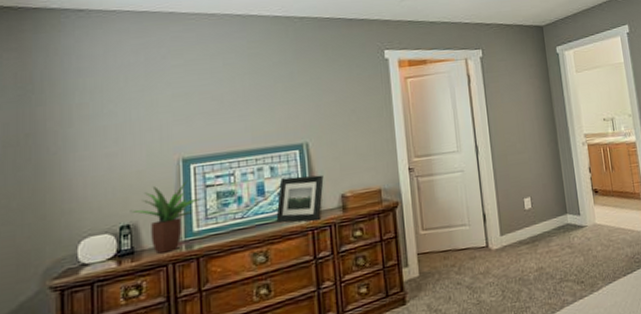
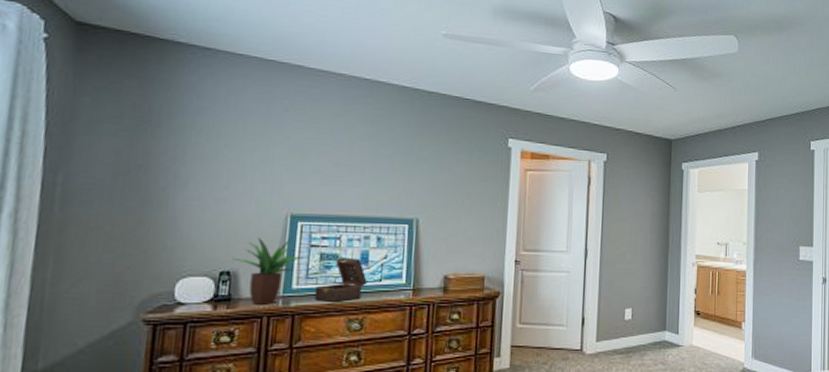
jewelry box: none [216,191,266,241] -> present [314,257,367,303]
picture frame: present [276,175,324,223] -> none [376,250,429,298]

